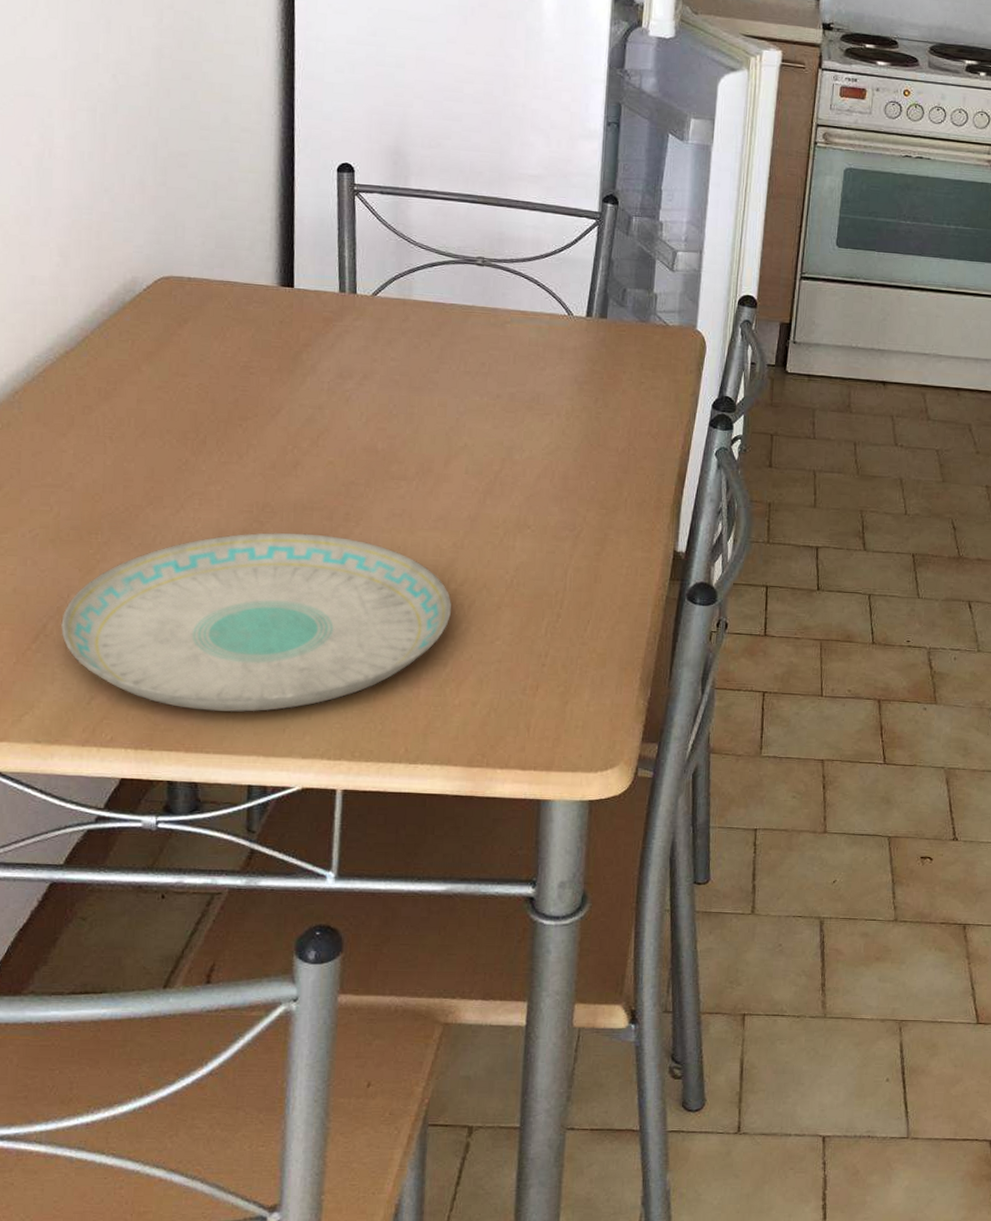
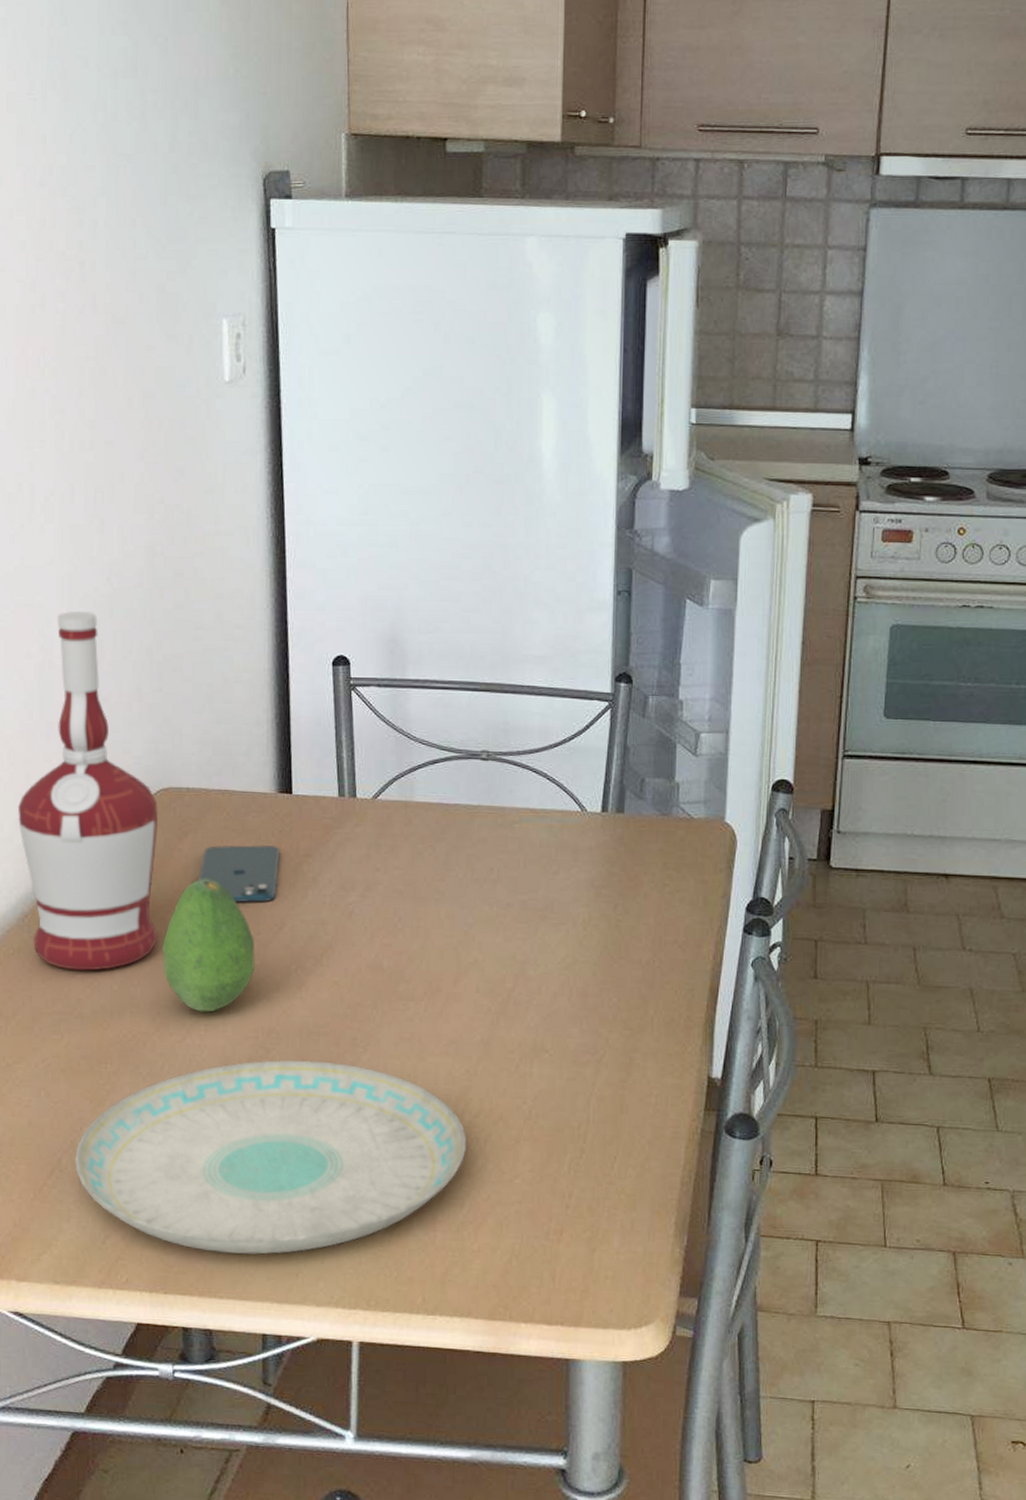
alcohol: none [11,104,159,446] -> present [18,611,159,971]
fruit: none [158,363,253,488] -> present [163,879,255,1012]
smartphone: none [197,332,280,387] -> present [198,845,280,902]

